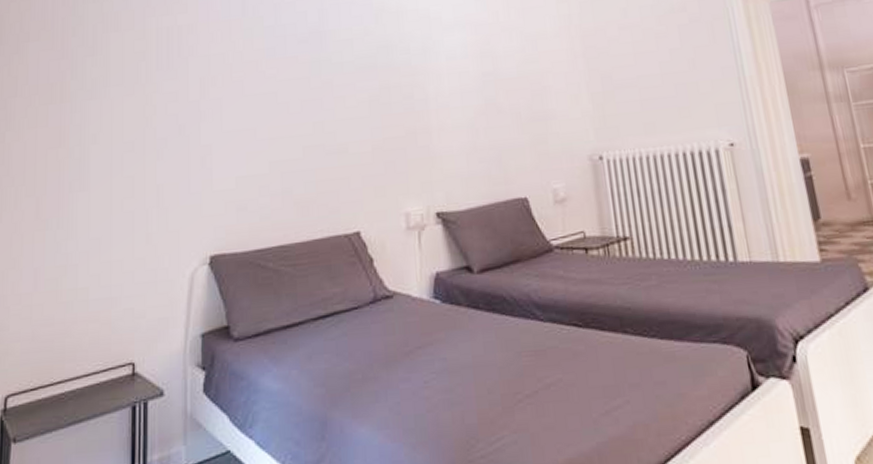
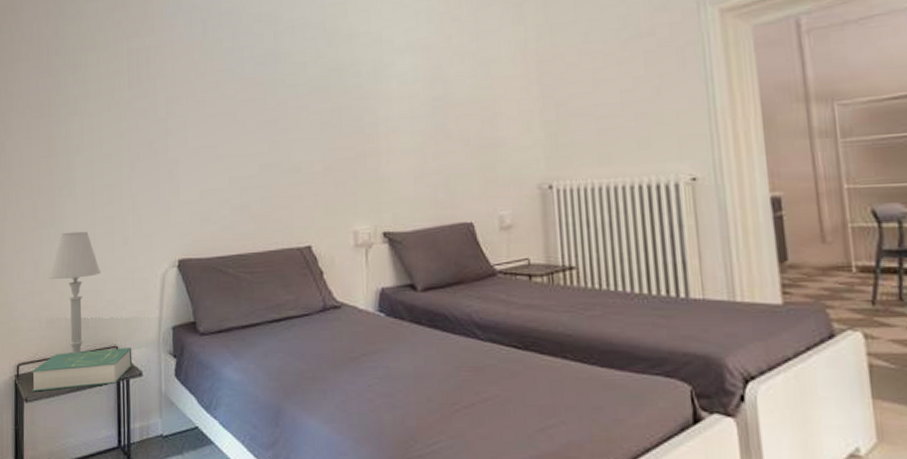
book: none [22,363,152,429] -> present [31,348,133,392]
table lamp: none [51,230,117,377] -> present [48,231,101,354]

